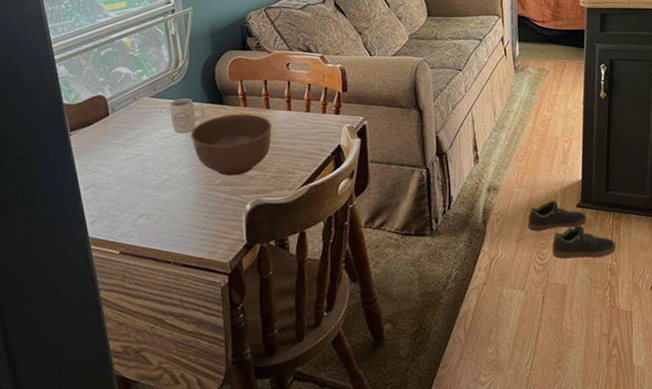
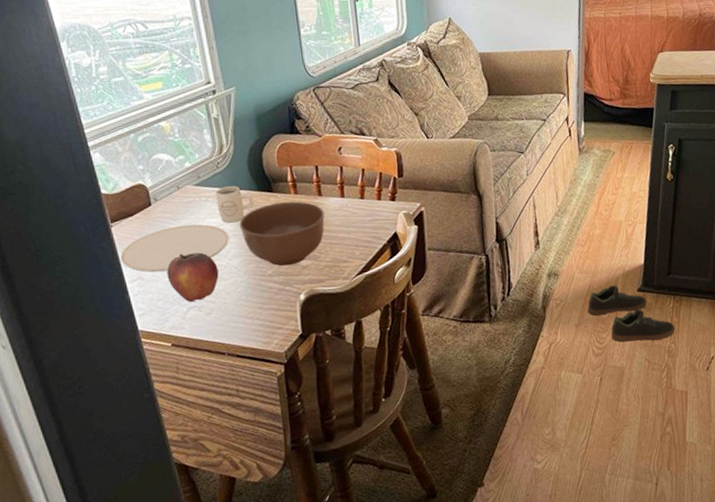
plate: none [76,134,181,180] -> present [120,224,229,273]
fruit: none [119,161,169,211] -> present [166,252,219,303]

